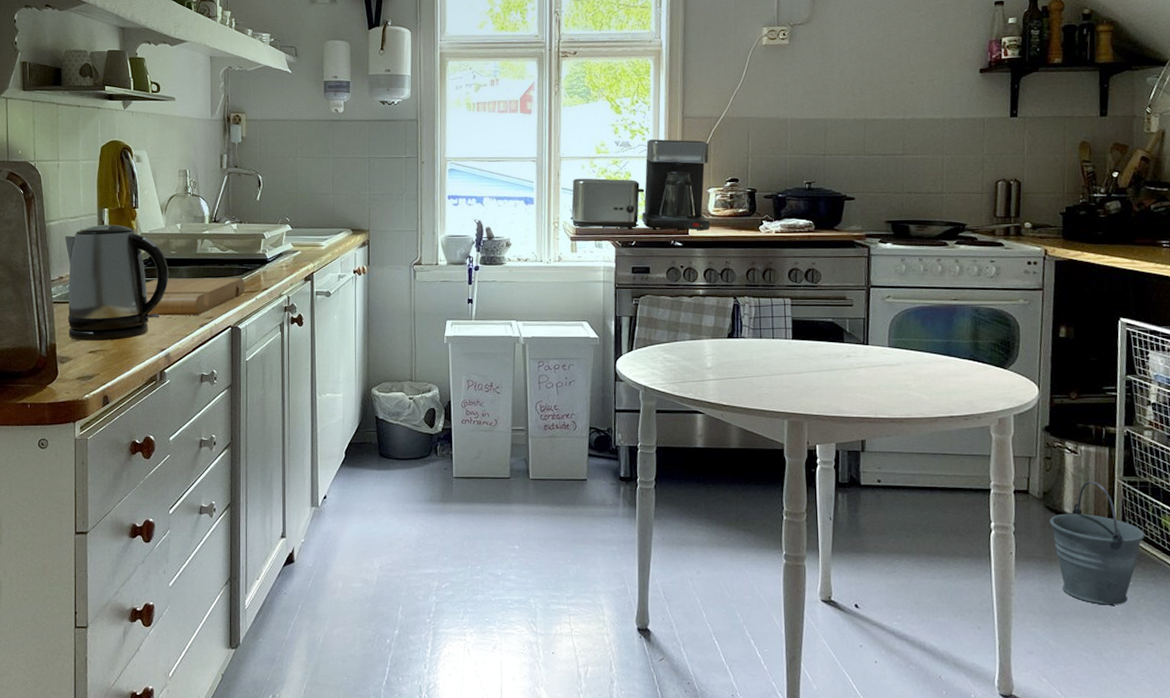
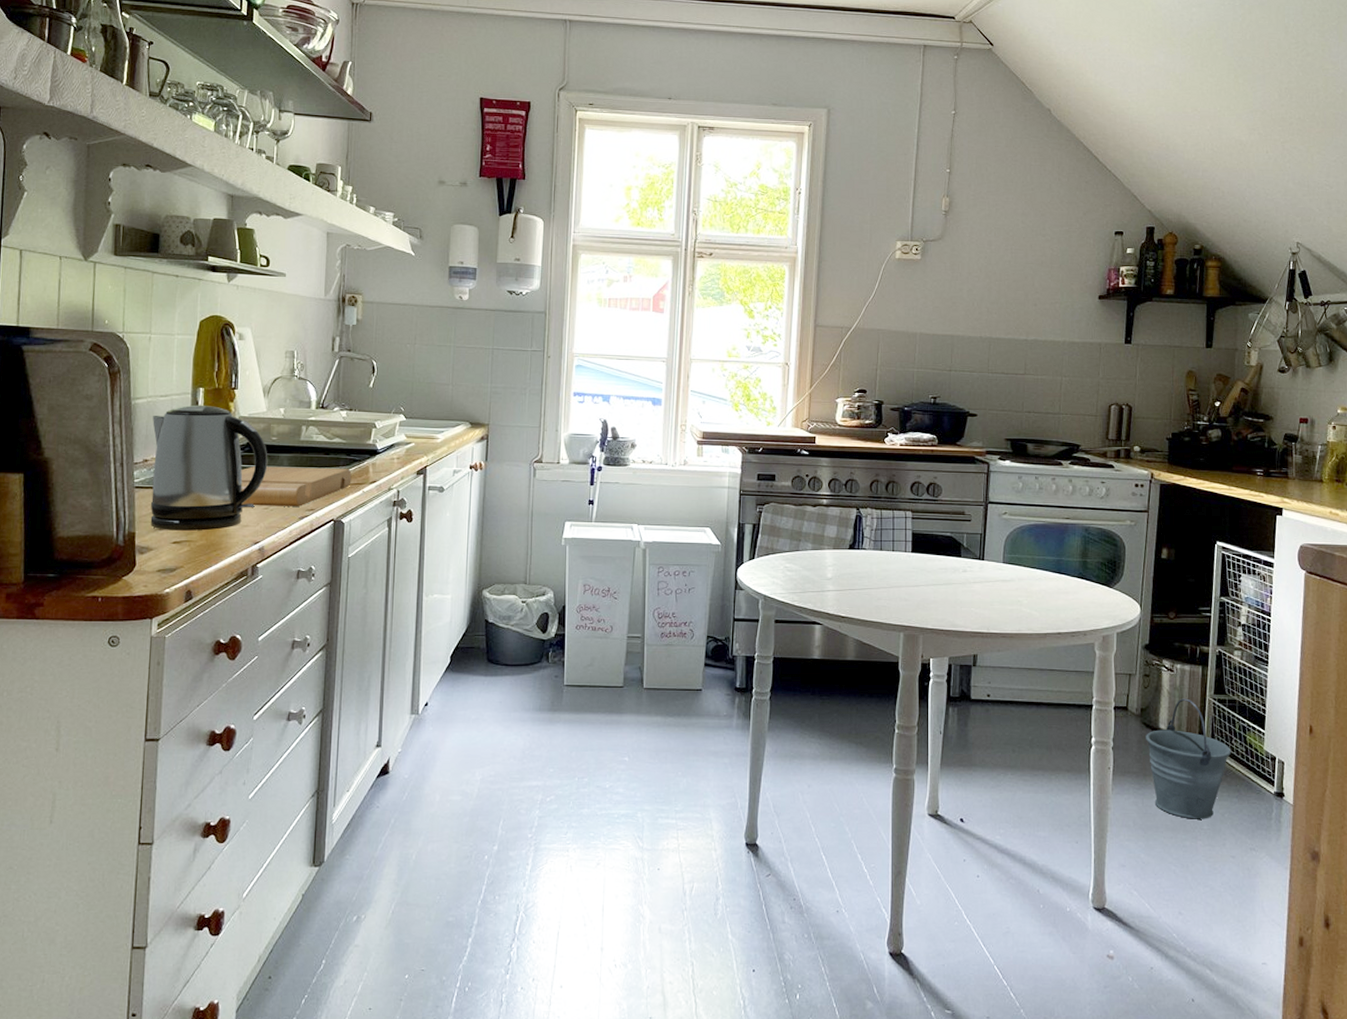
toaster: present [571,178,644,228] -> none [698,381,774,435]
coffee maker: present [642,139,711,231] -> none [770,345,840,440]

